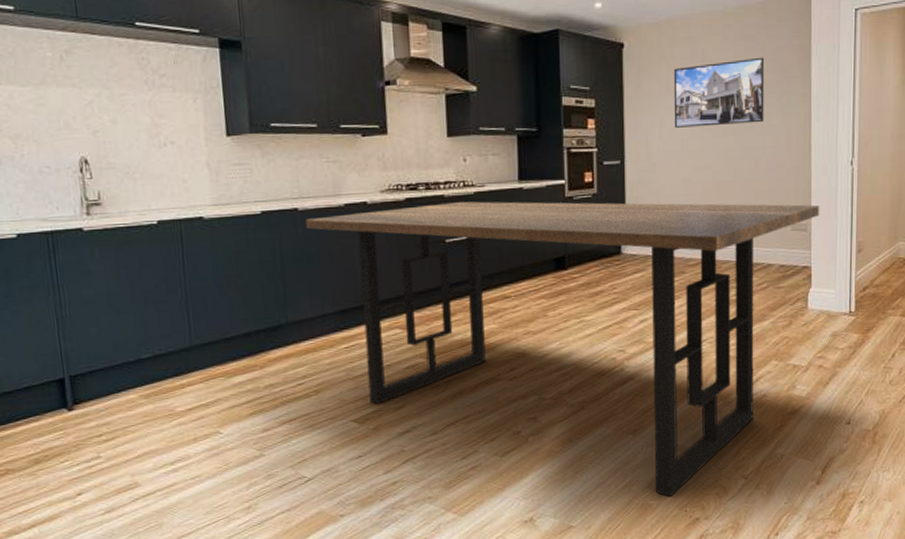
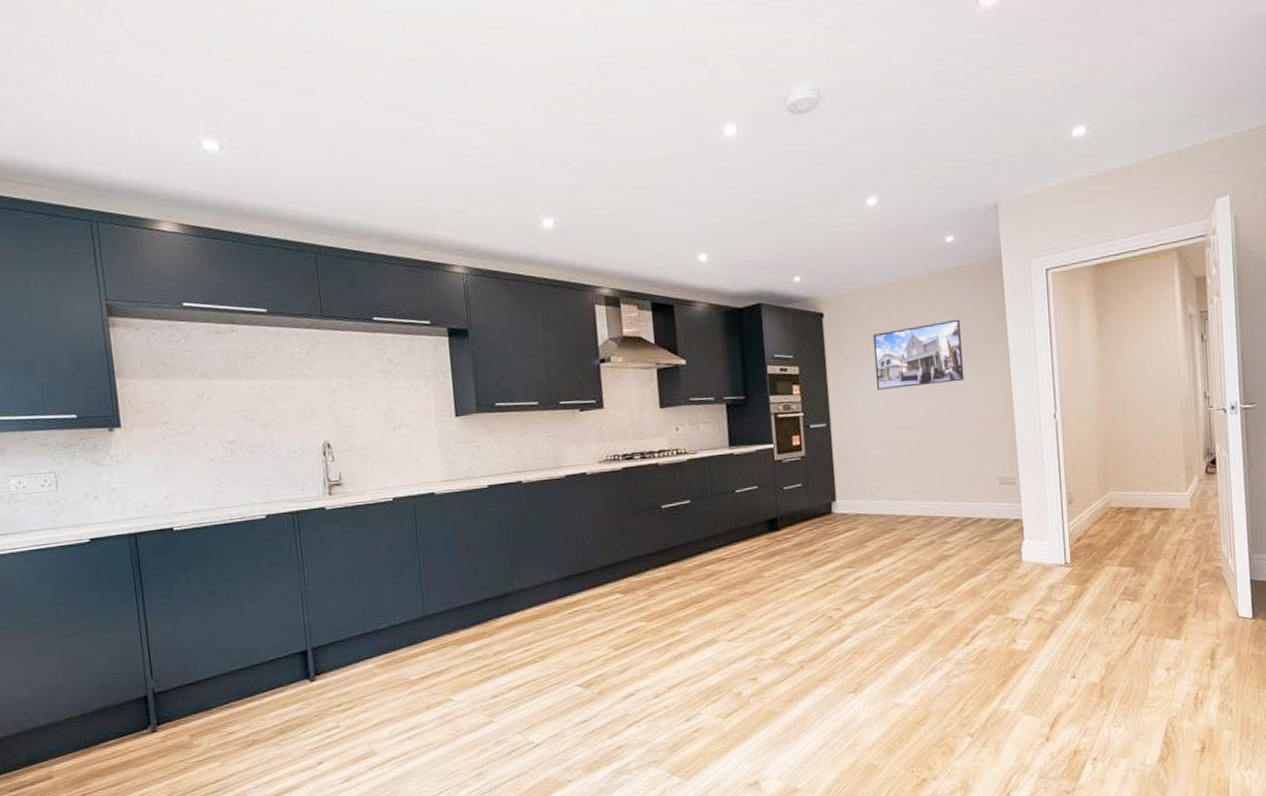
dining table: present [306,201,820,497] -> none [529,458,1027,757]

